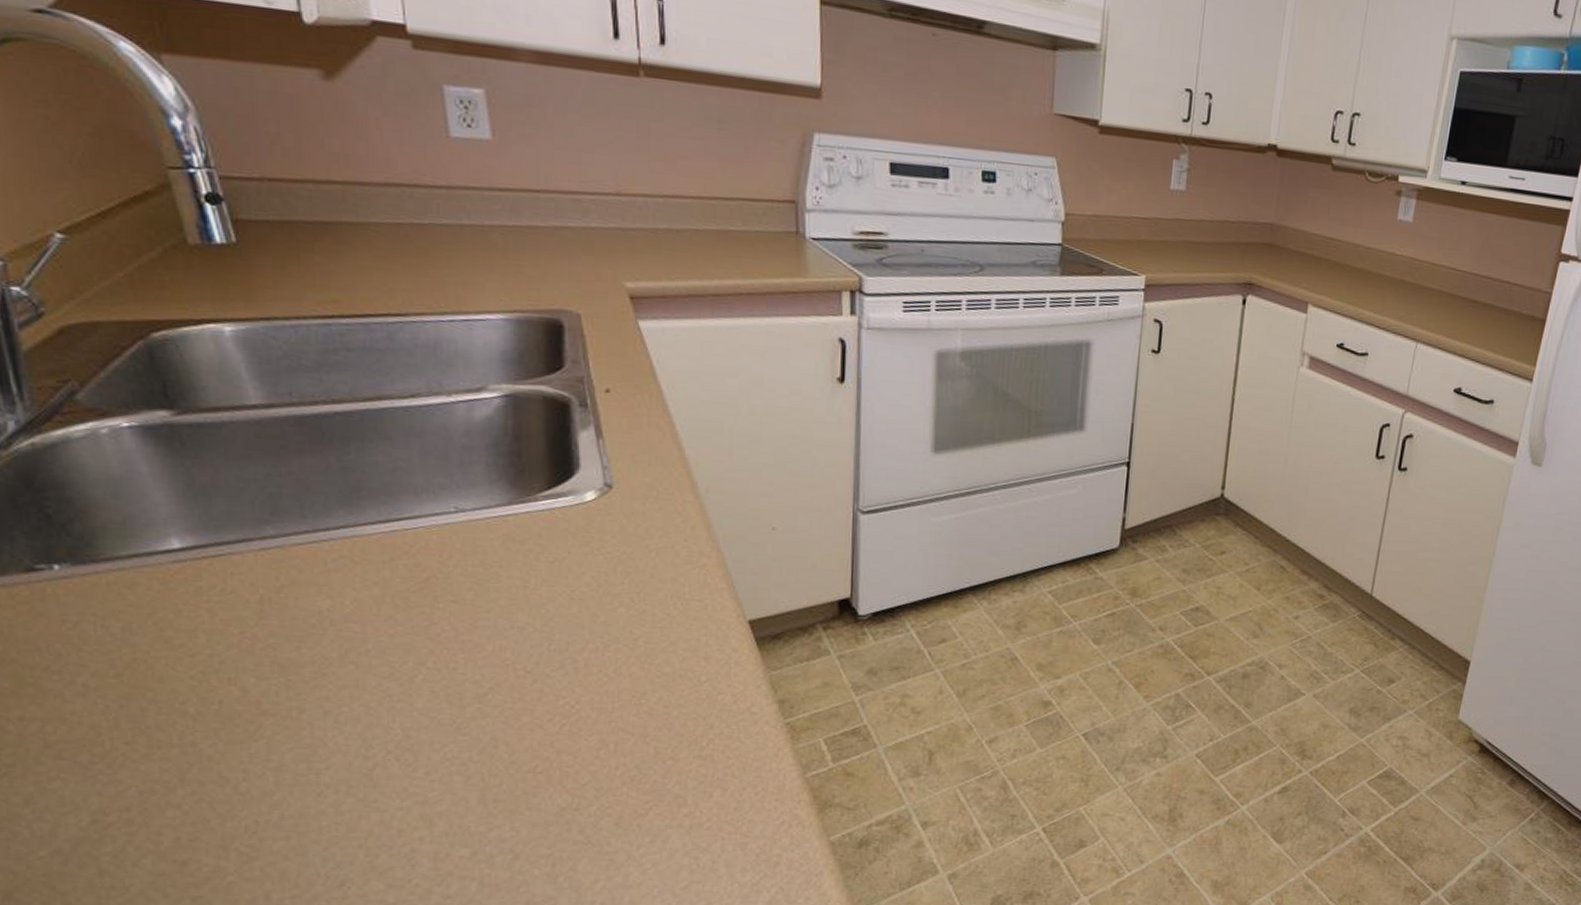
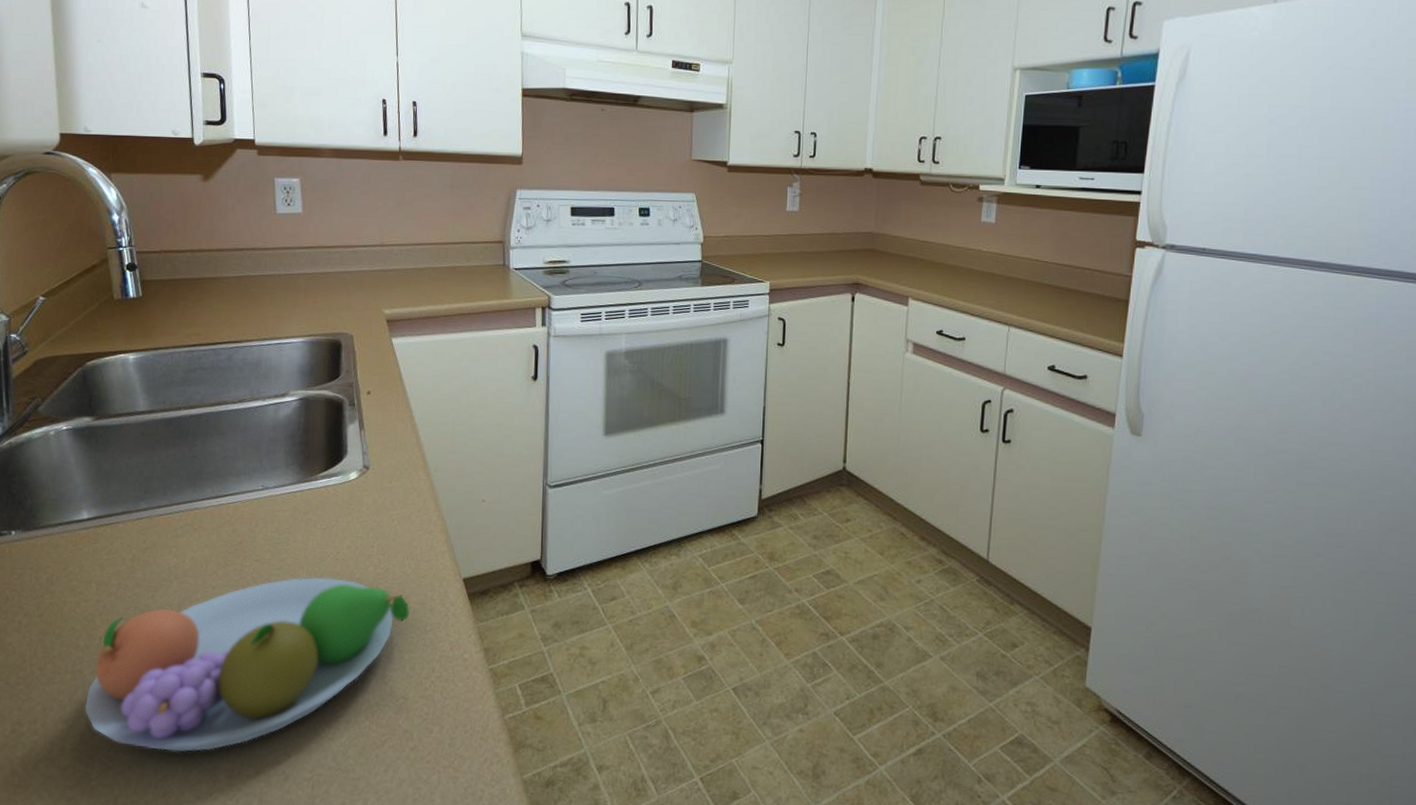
fruit bowl: none [205,620,677,835] -> present [84,576,410,753]

